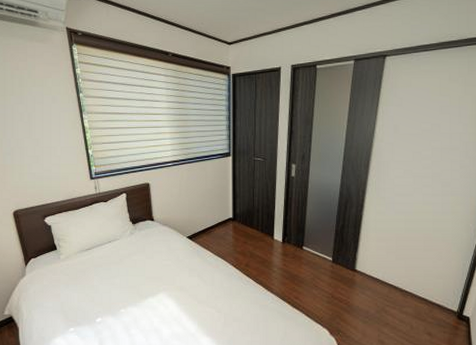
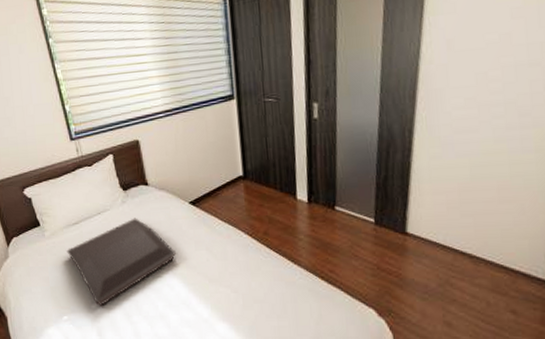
serving tray: none [78,247,173,321] -> present [66,218,177,307]

